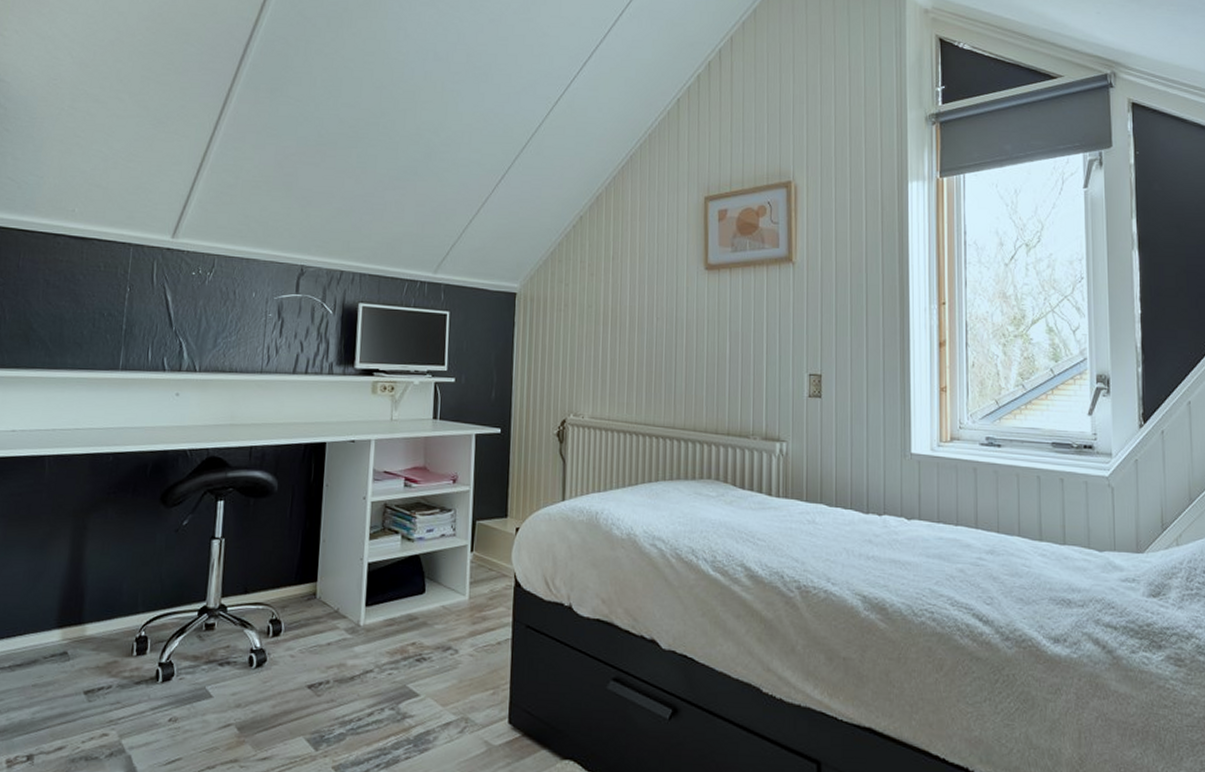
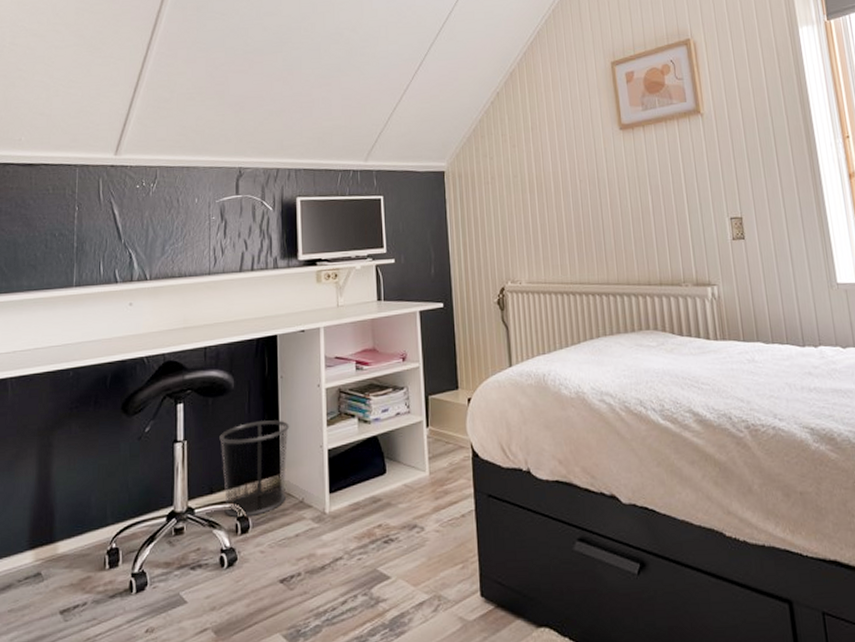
waste bin: none [257,527,332,621] -> present [219,420,290,518]

